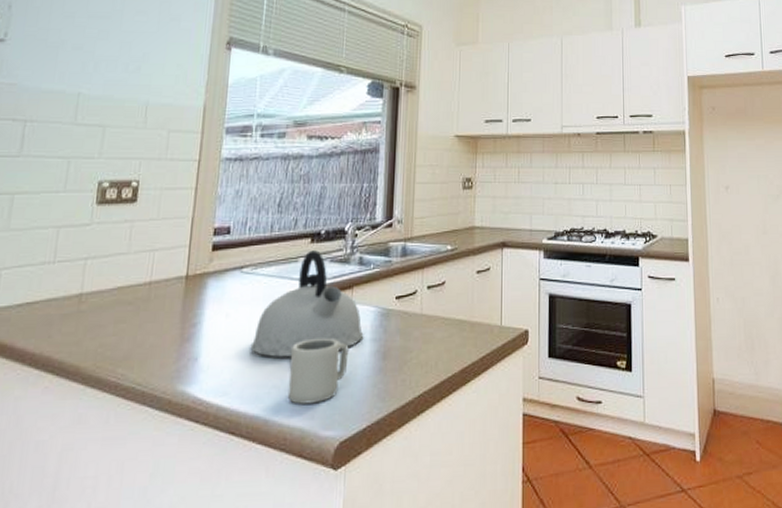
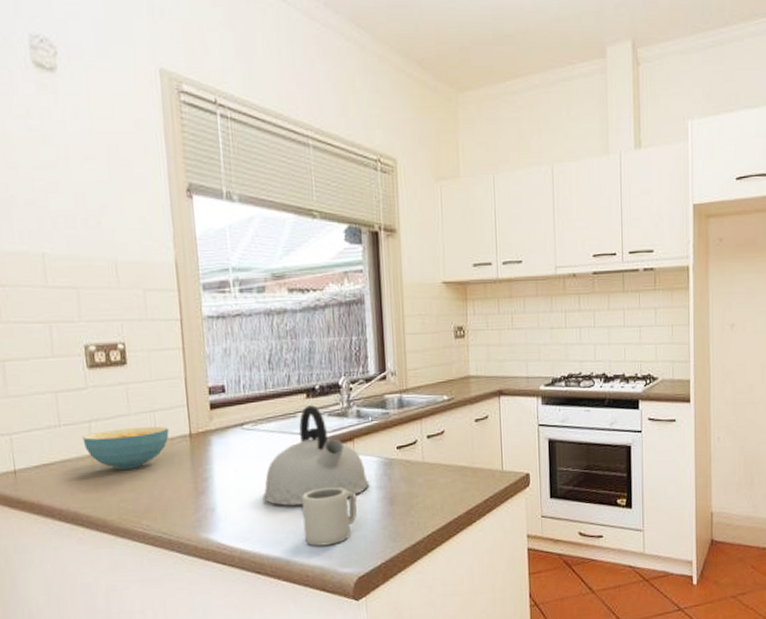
cereal bowl: none [74,267,166,311] -> present [82,426,169,469]

